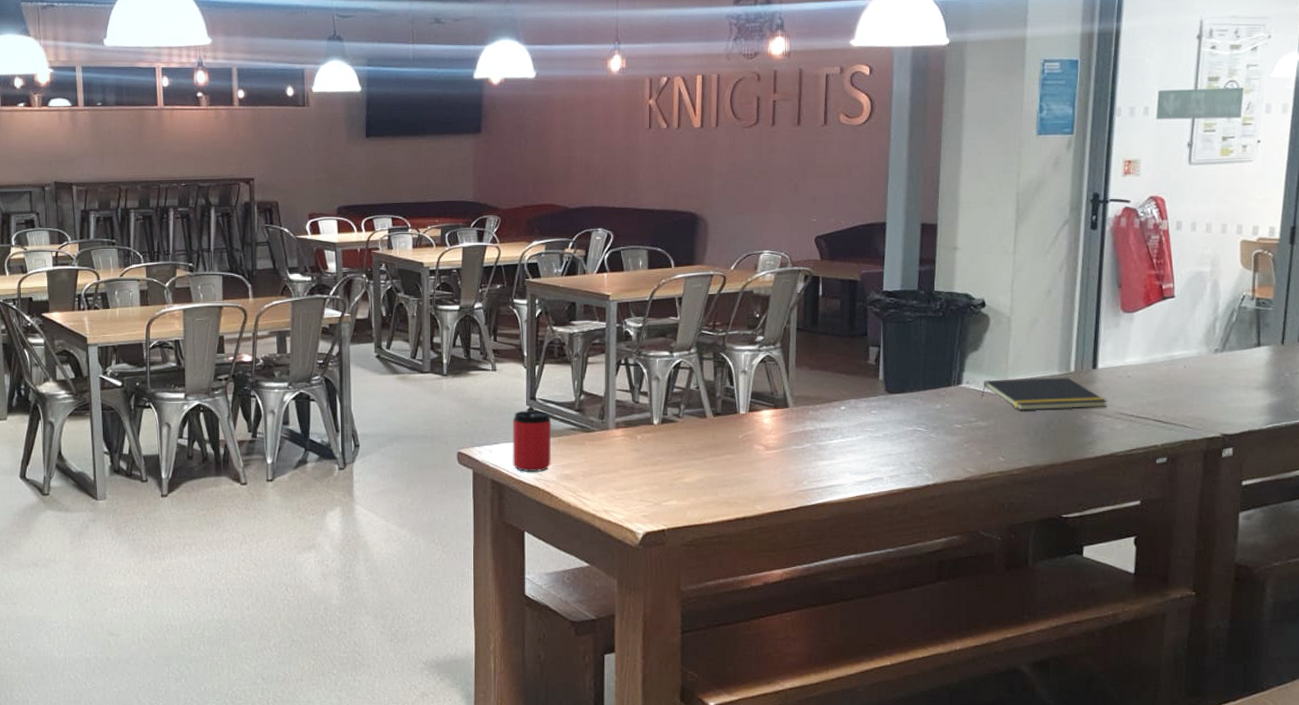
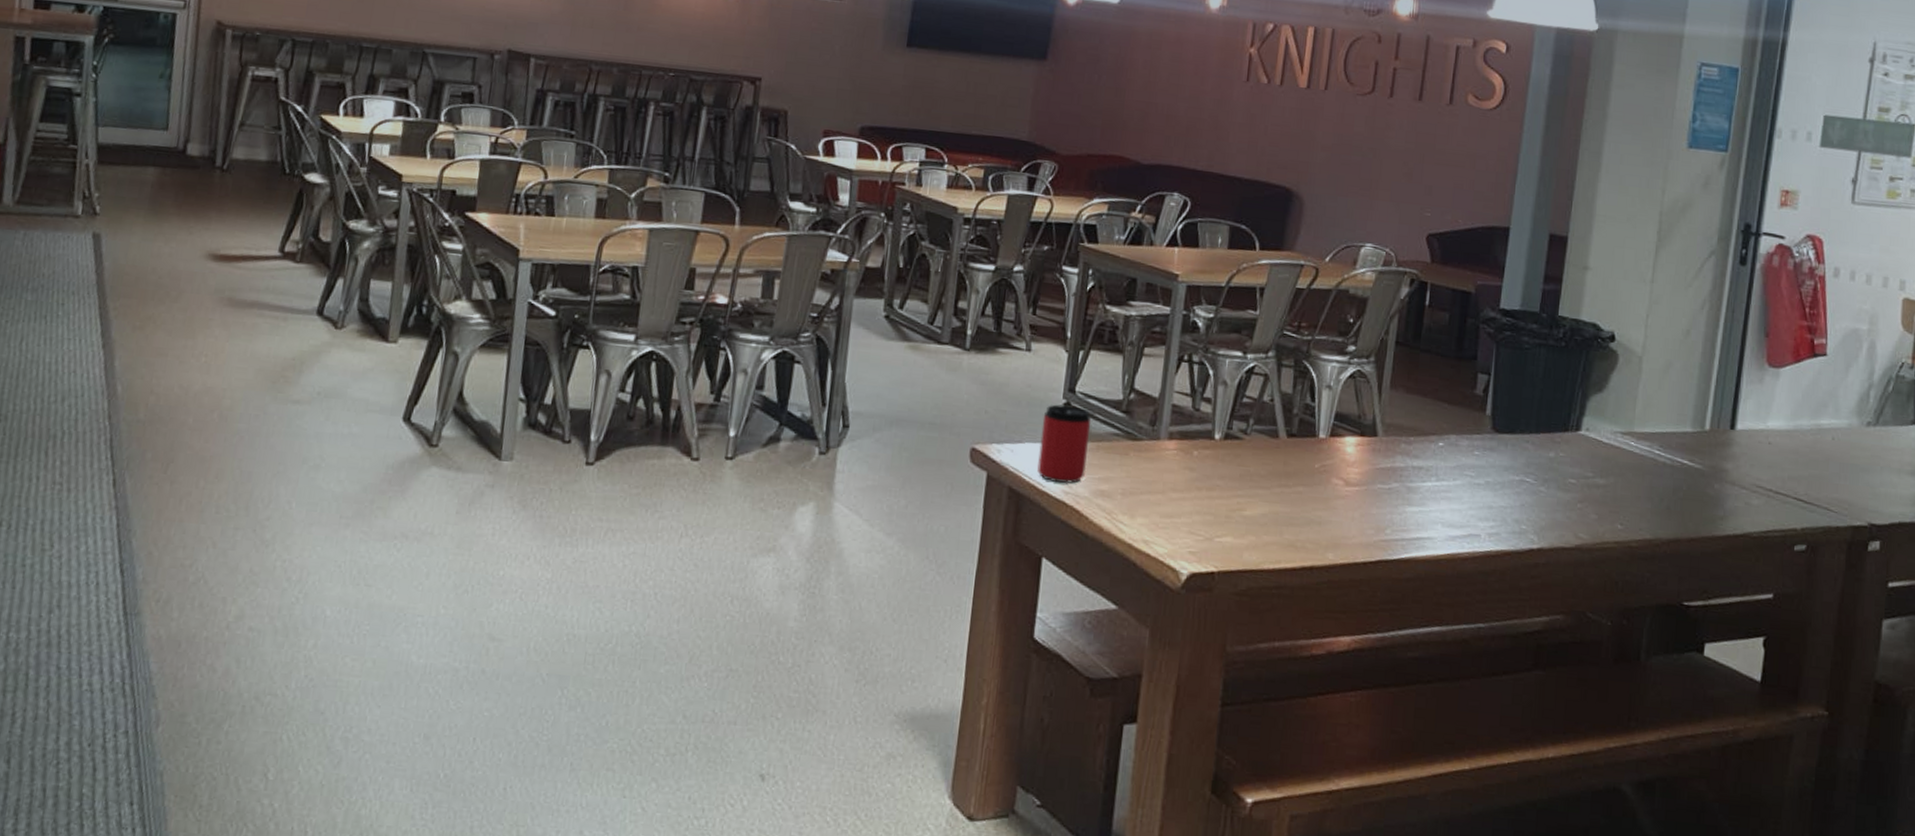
notepad: present [980,377,1107,410] -> none [1601,428,1744,477]

